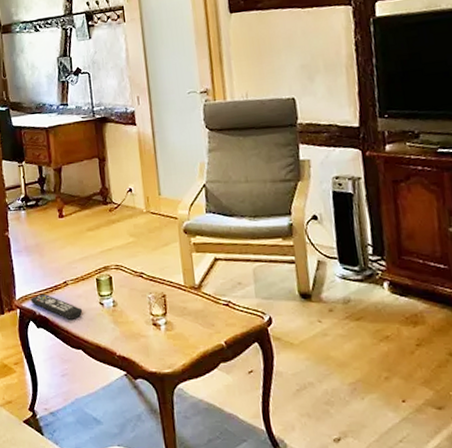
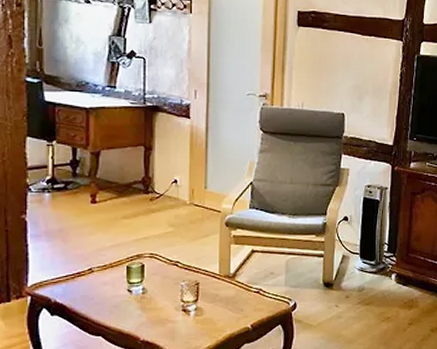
remote control: present [30,293,83,320] -> none [46,280,108,307]

